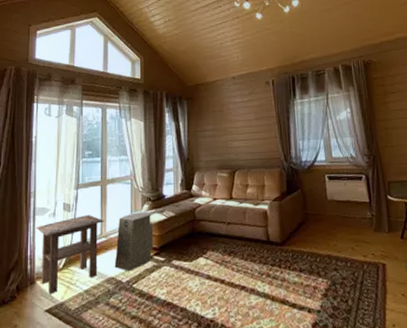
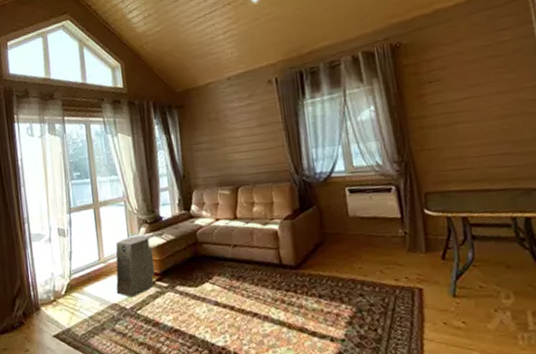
side table: present [36,215,105,294] -> none [34,240,102,320]

